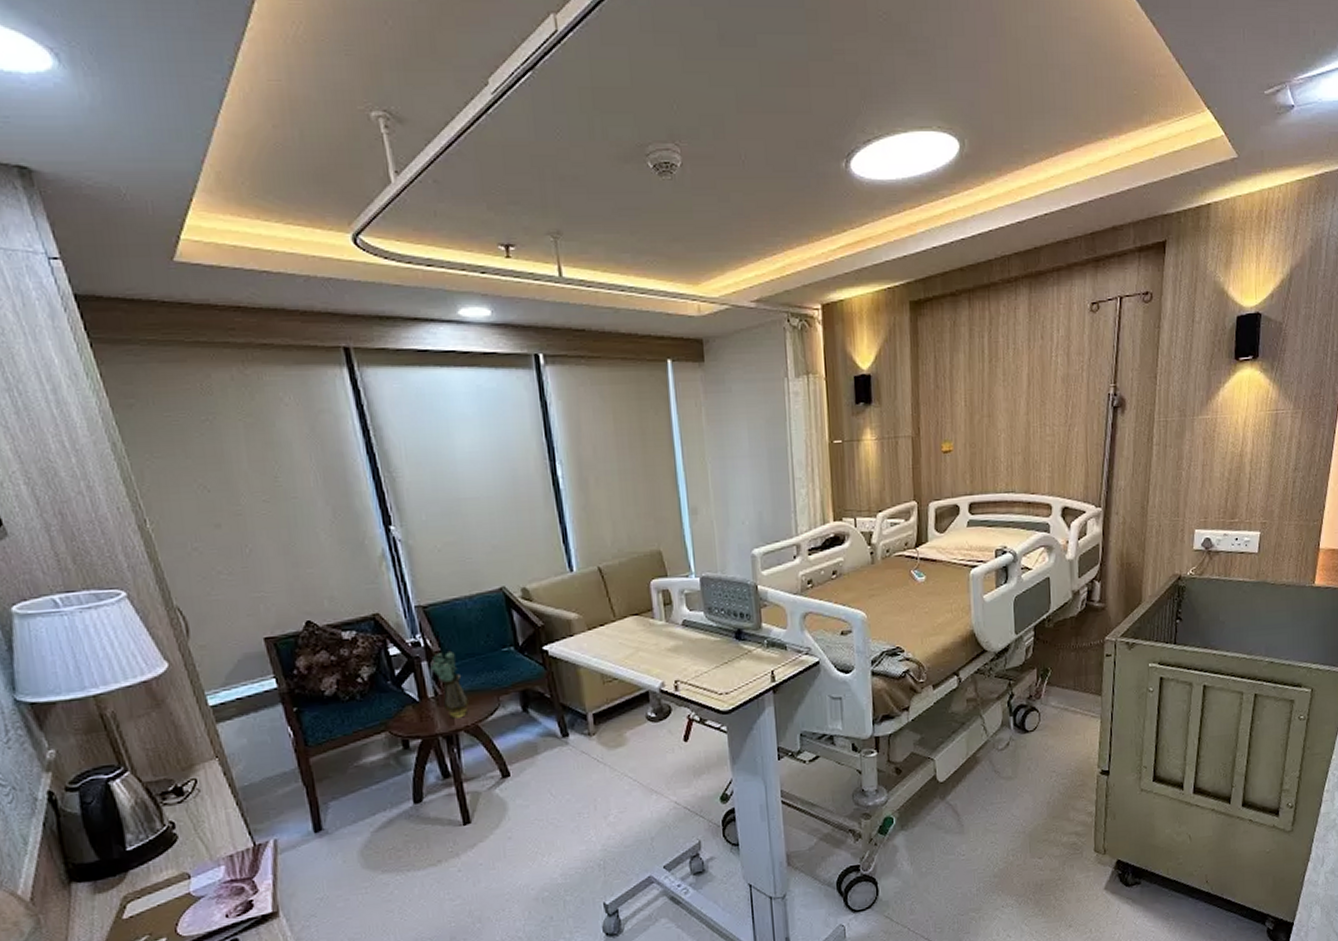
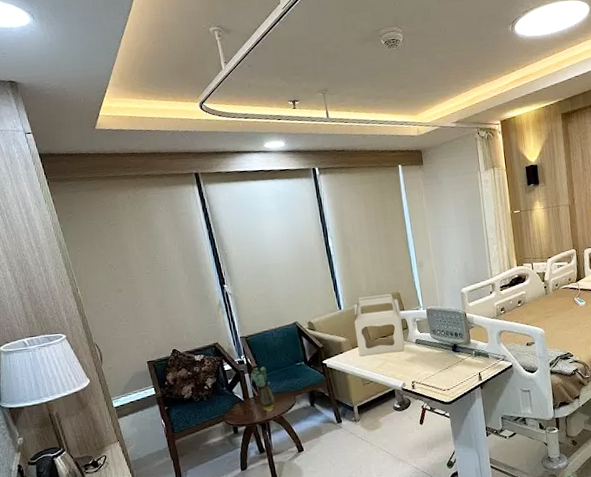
gable box: none [591,550,667,642] -> present [354,293,405,357]

